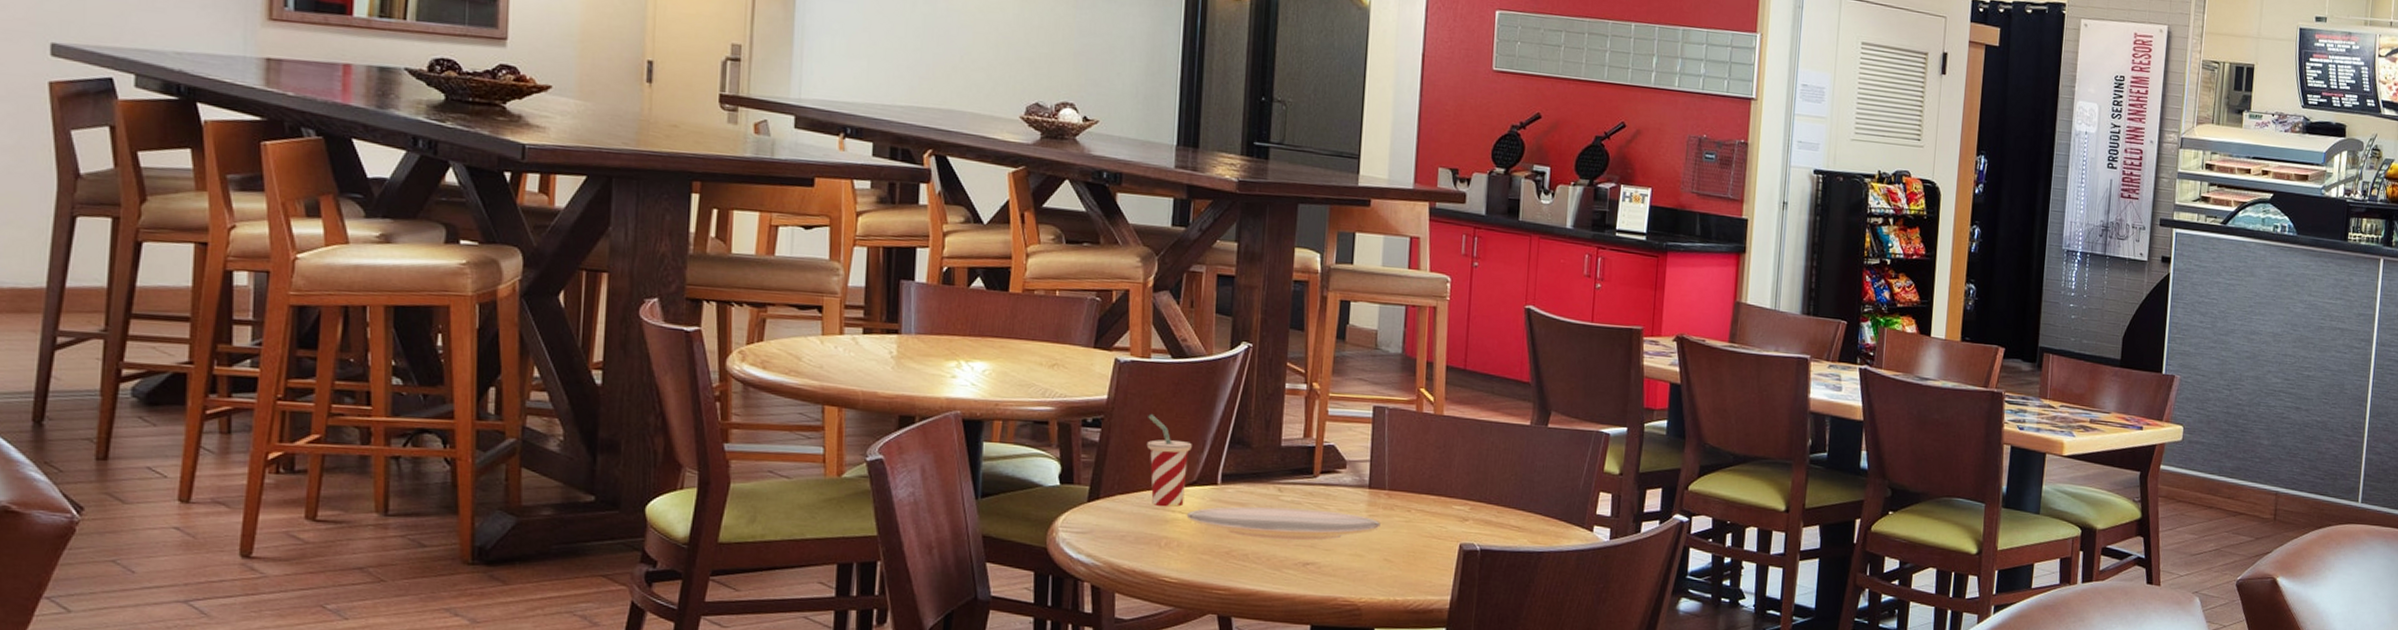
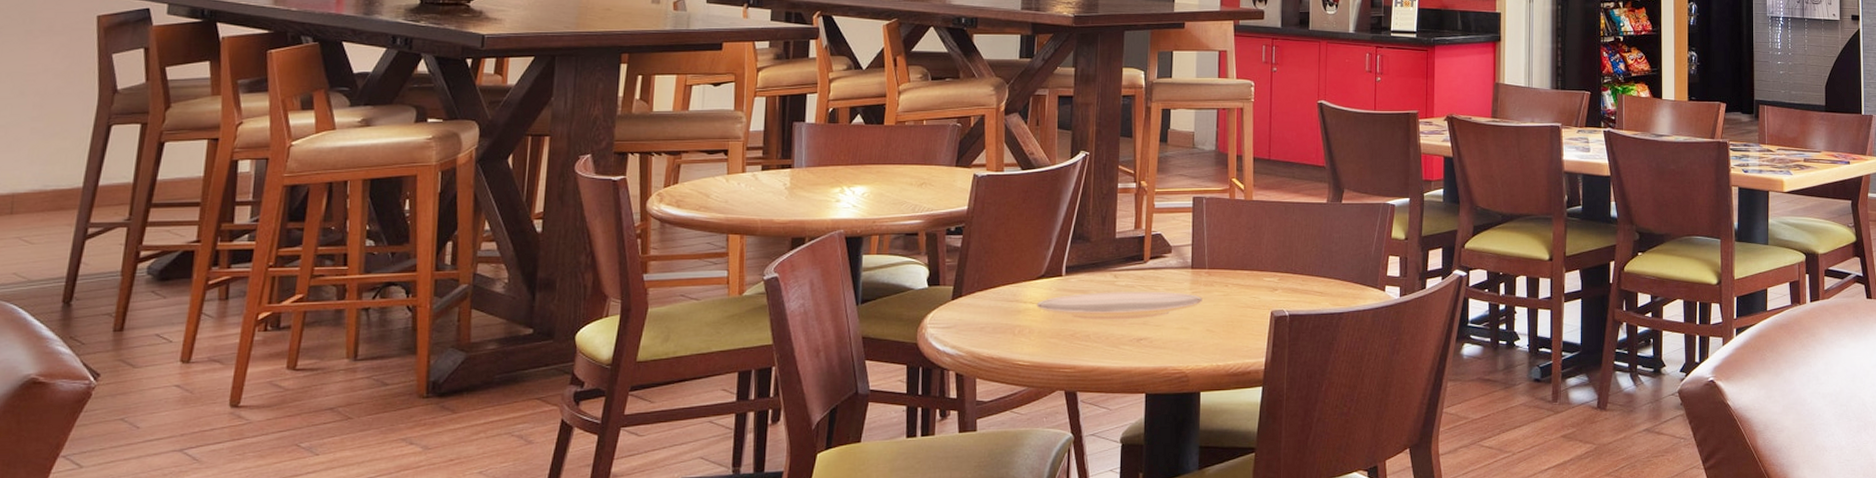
beverage cup: present [1146,413,1192,508] -> none [1001,219,1040,299]

